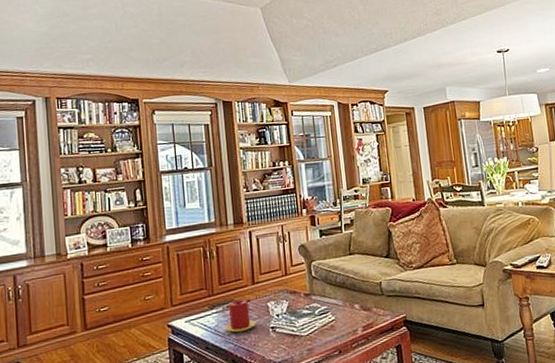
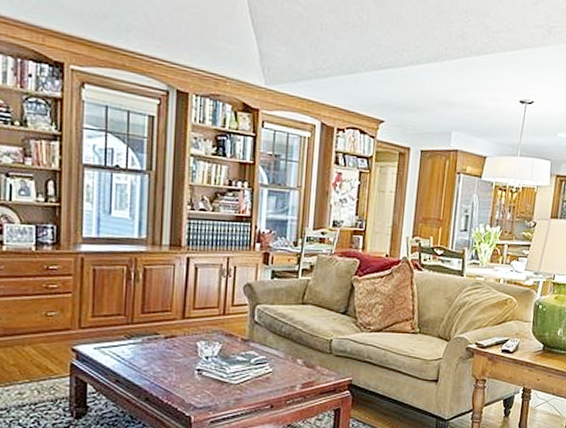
candle: present [225,299,256,333] -> none [141,334,180,370]

